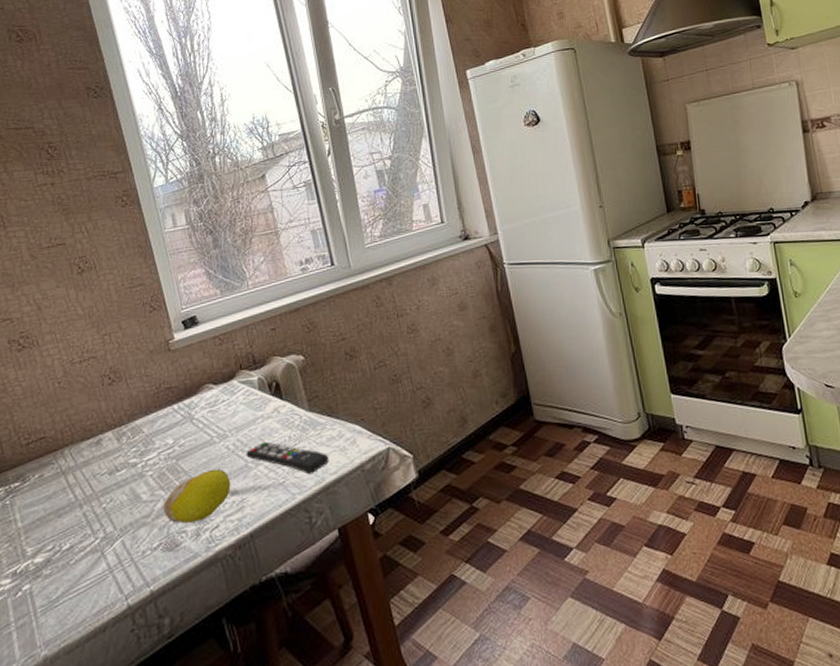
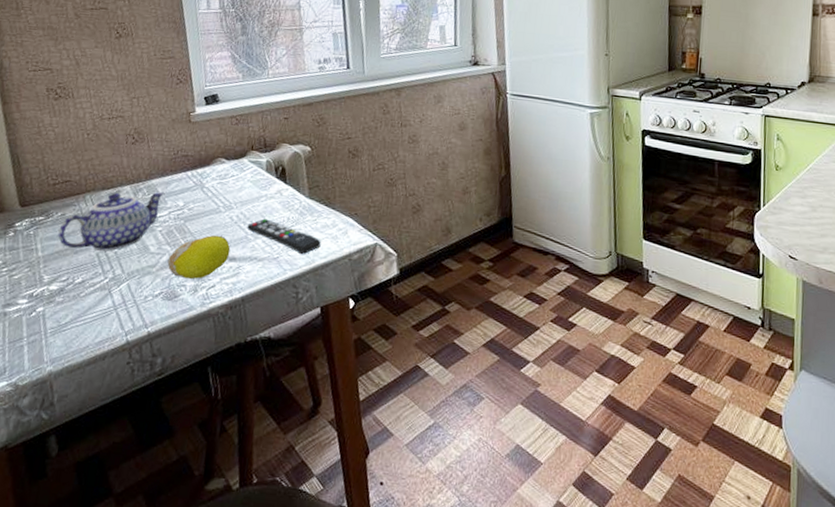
teapot: none [37,431,152,512] -> present [58,191,165,252]

